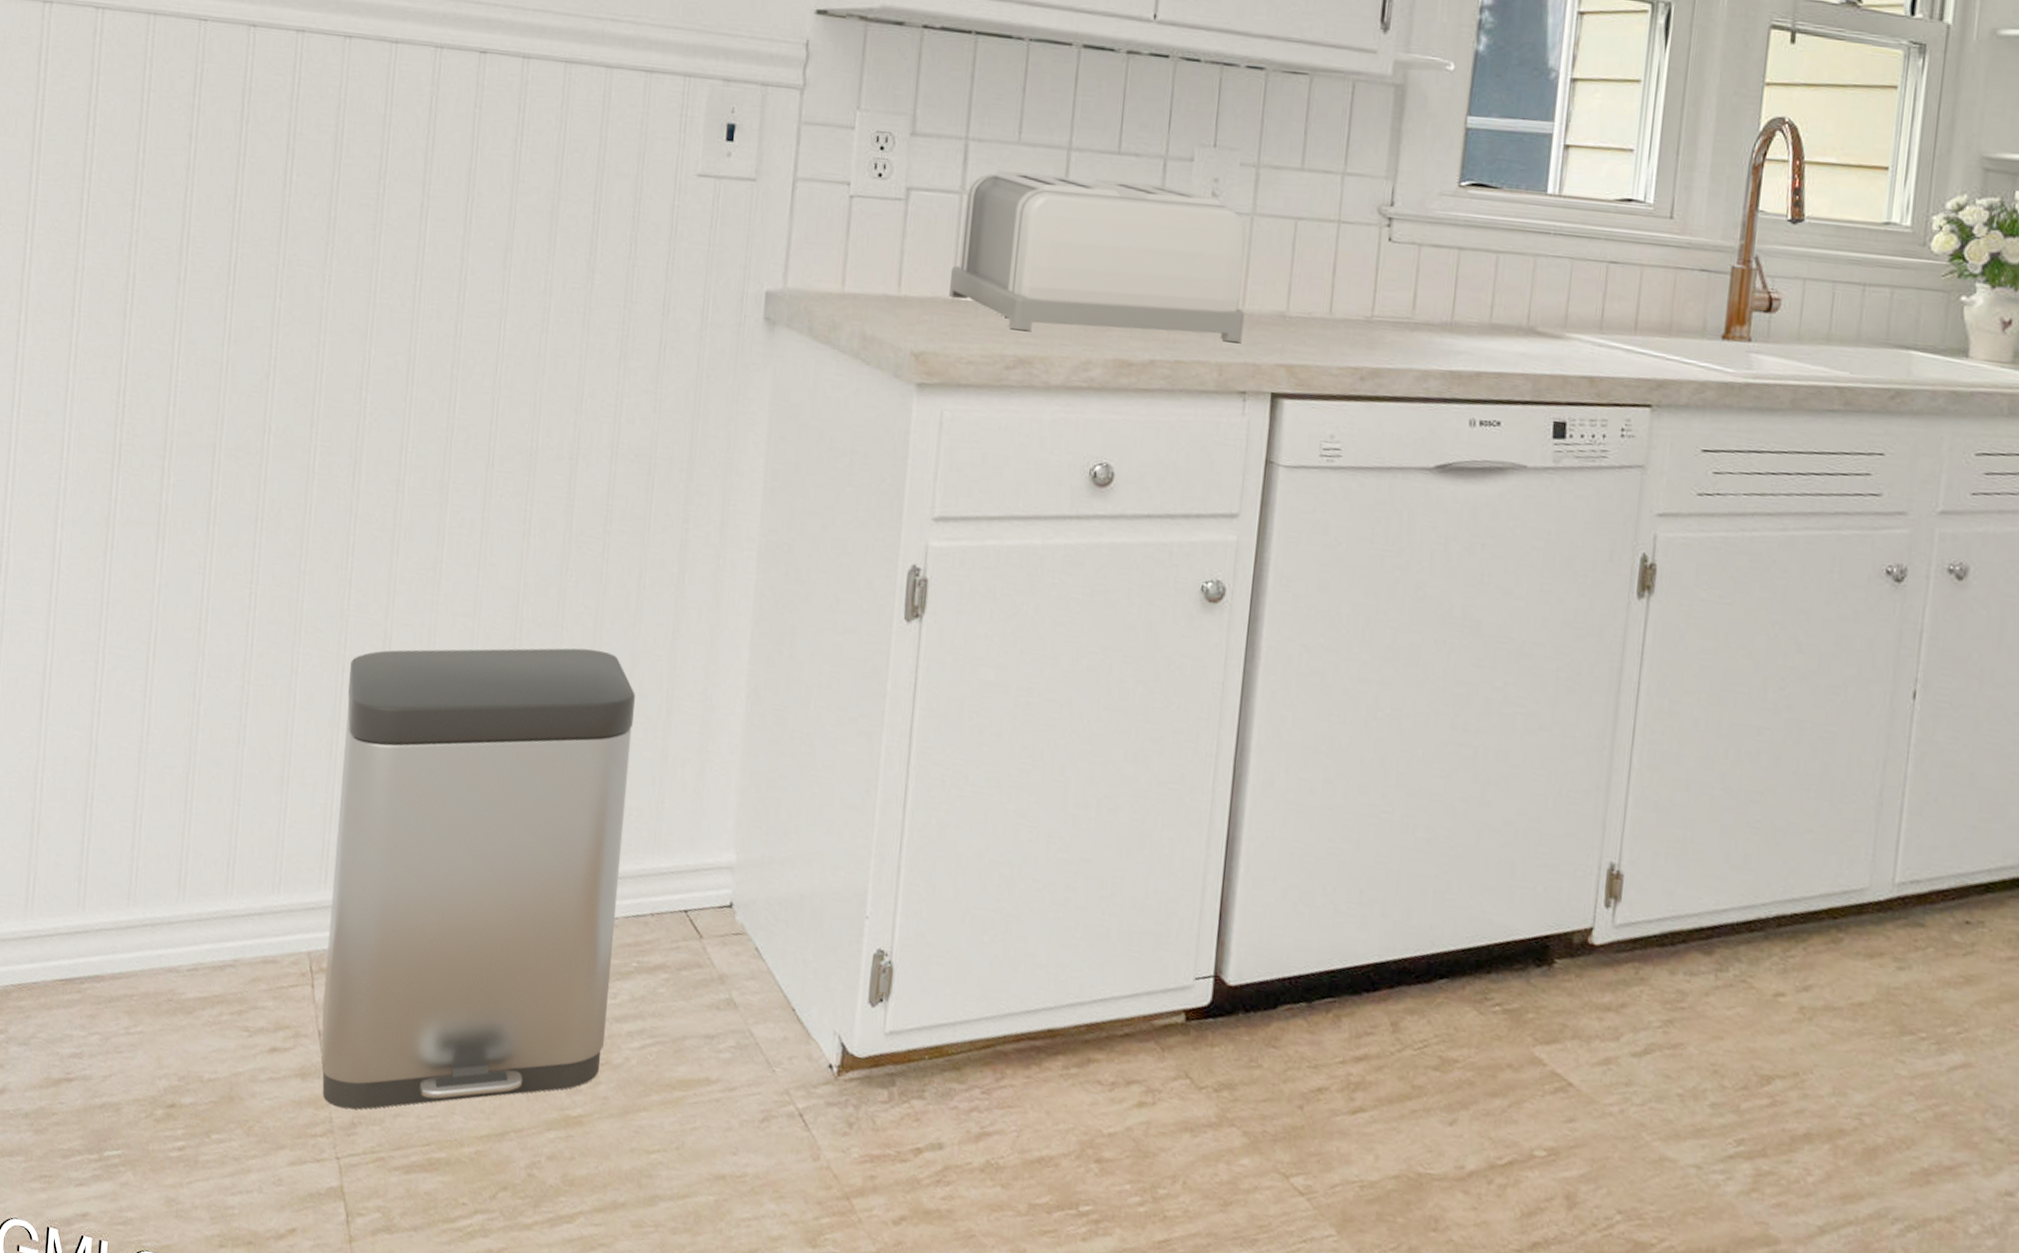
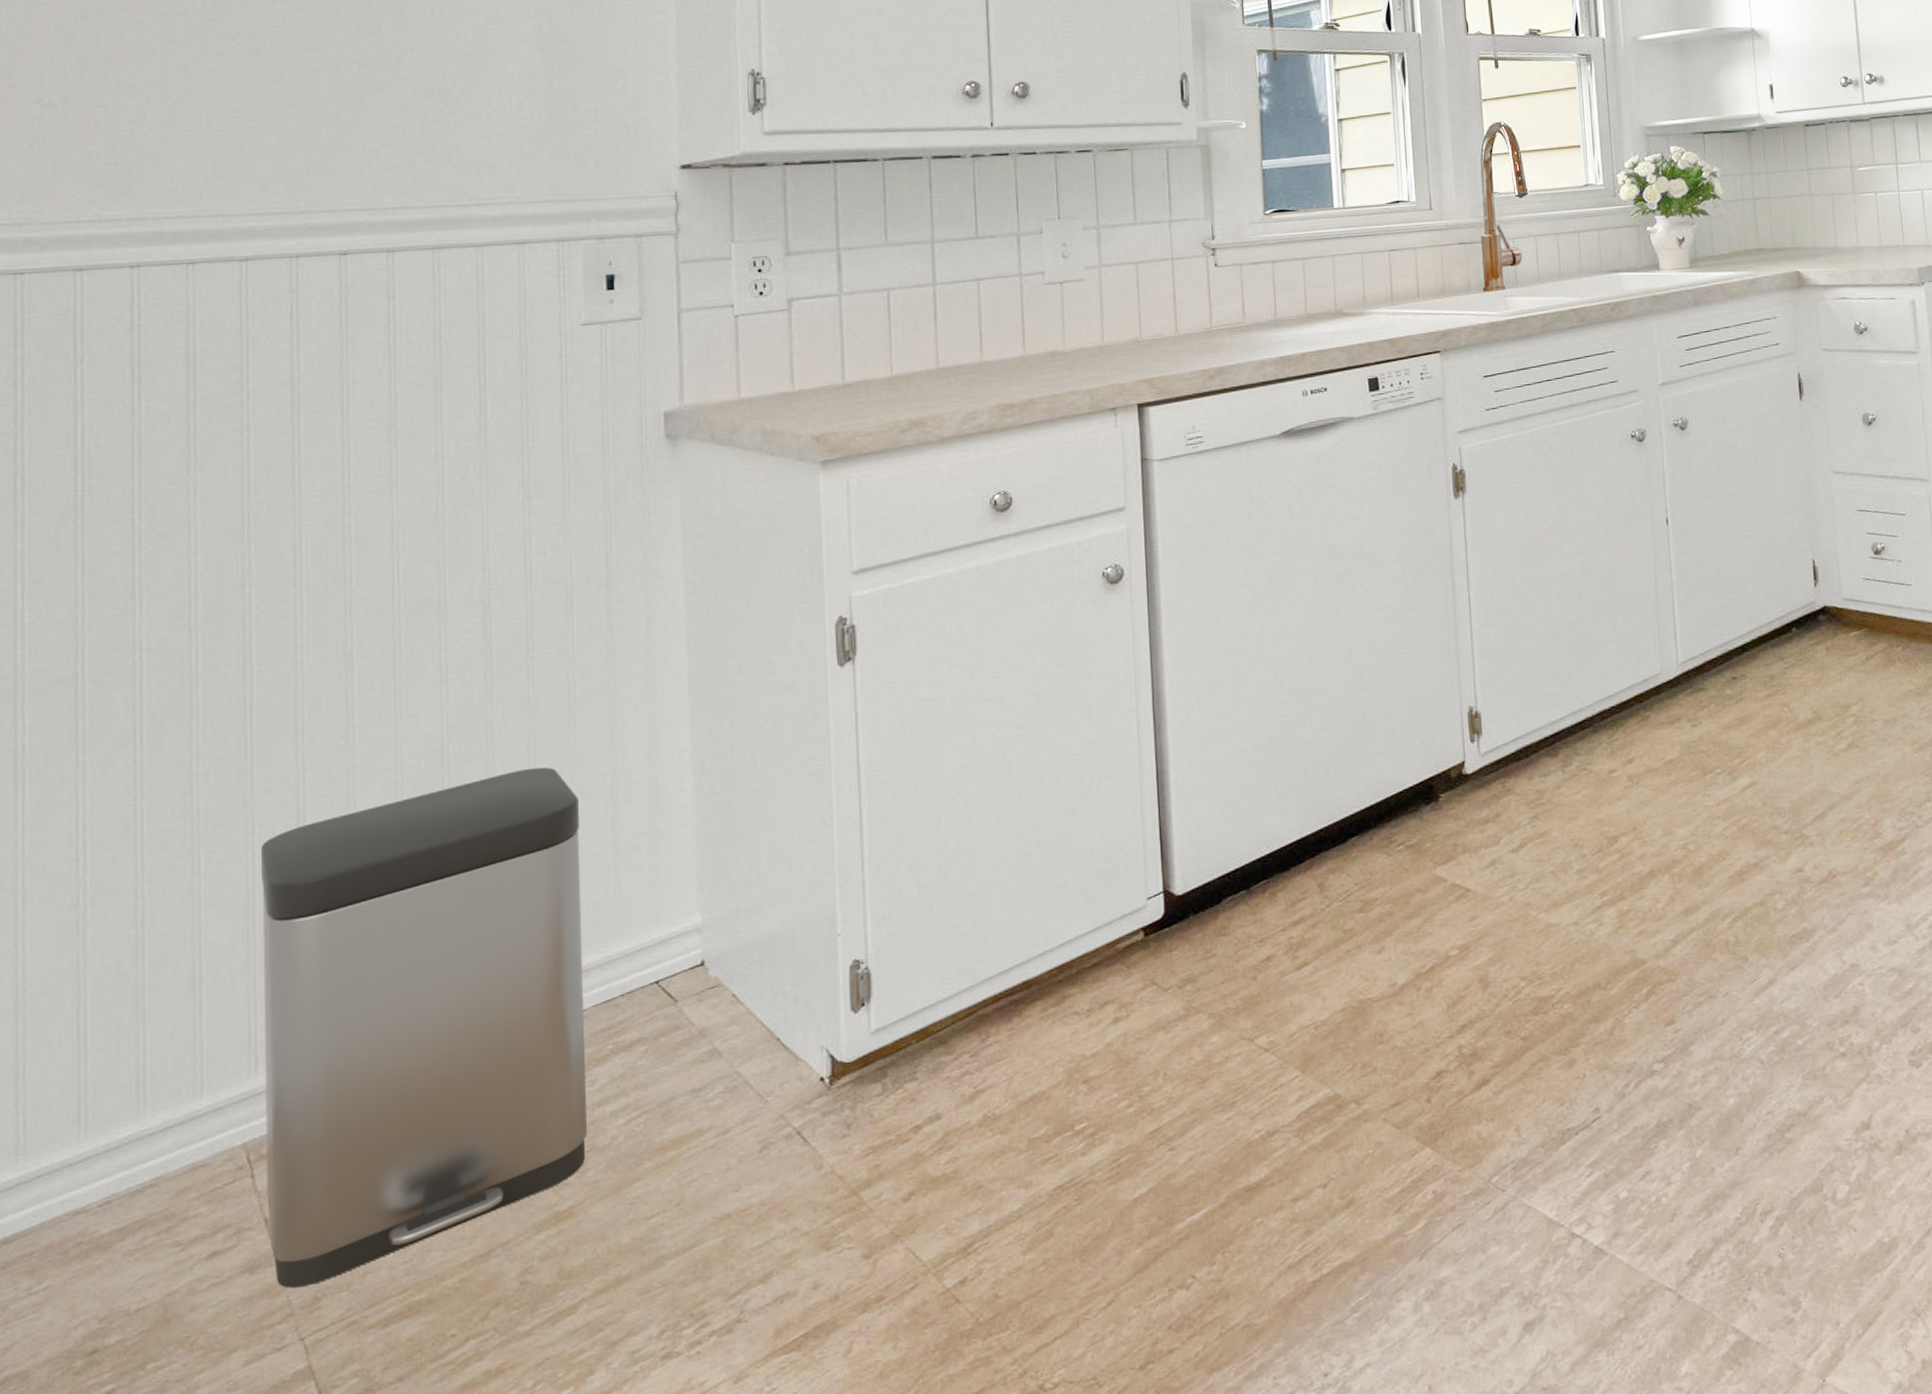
toaster: present [948,170,1246,343] -> none [839,257,1106,399]

